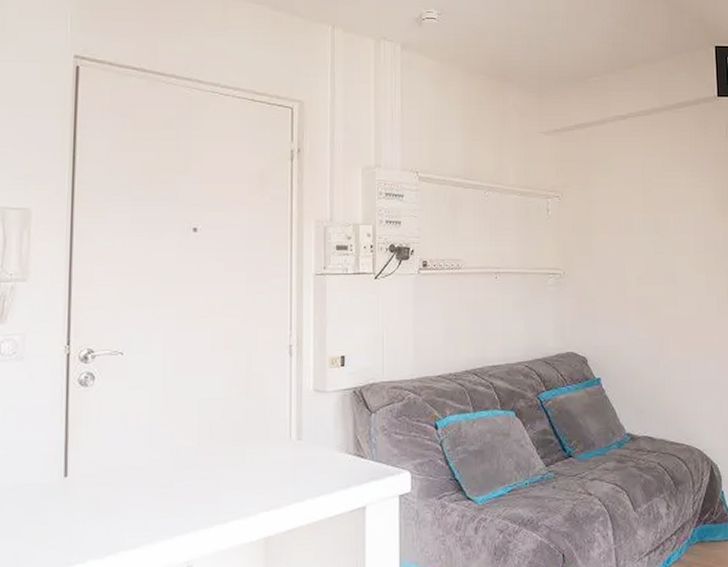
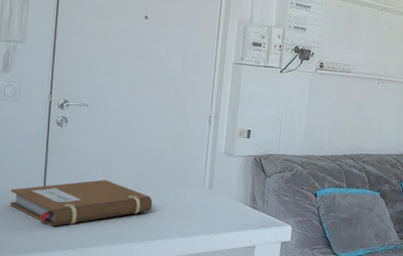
notebook: none [14,449,222,528] -> present [9,179,153,227]

